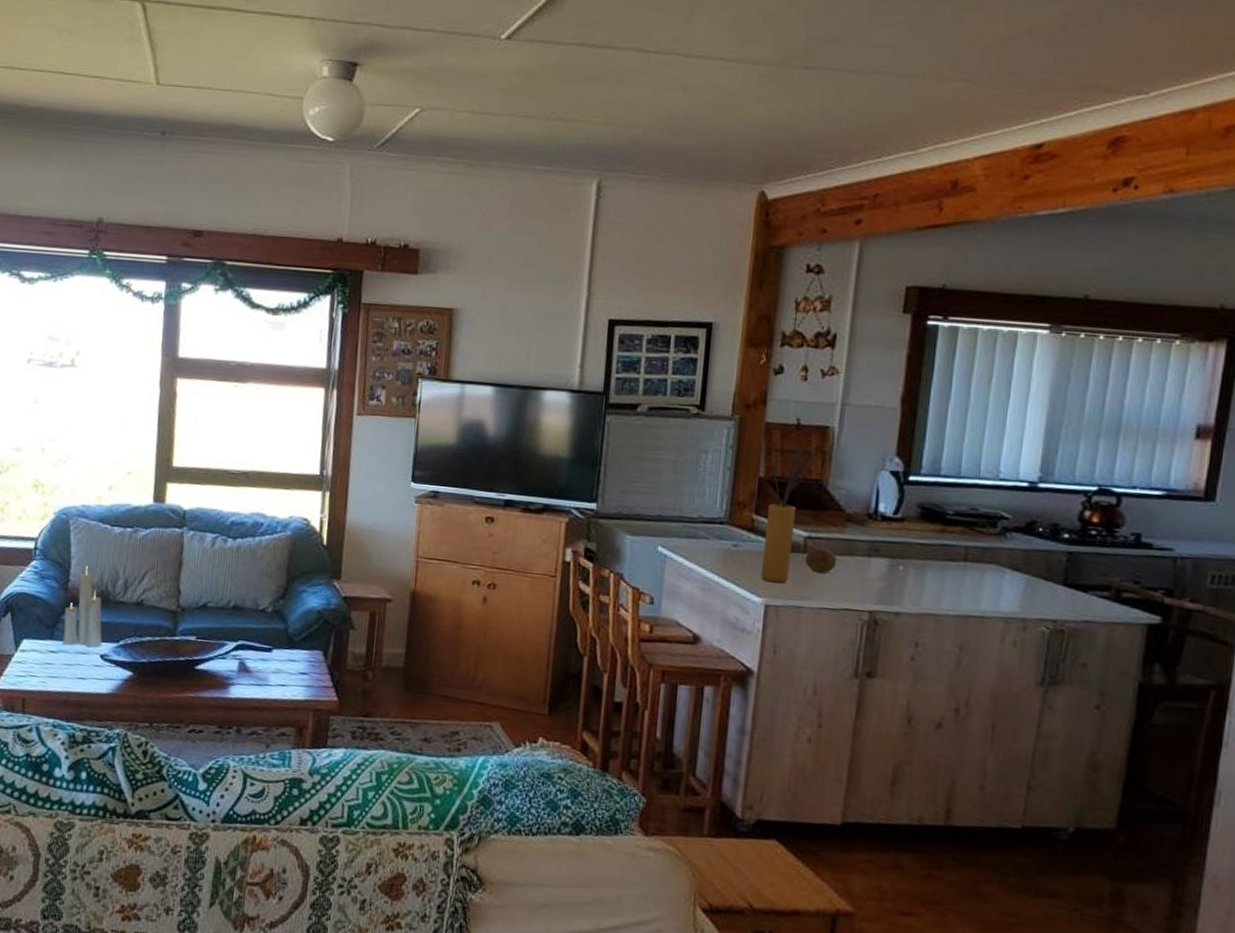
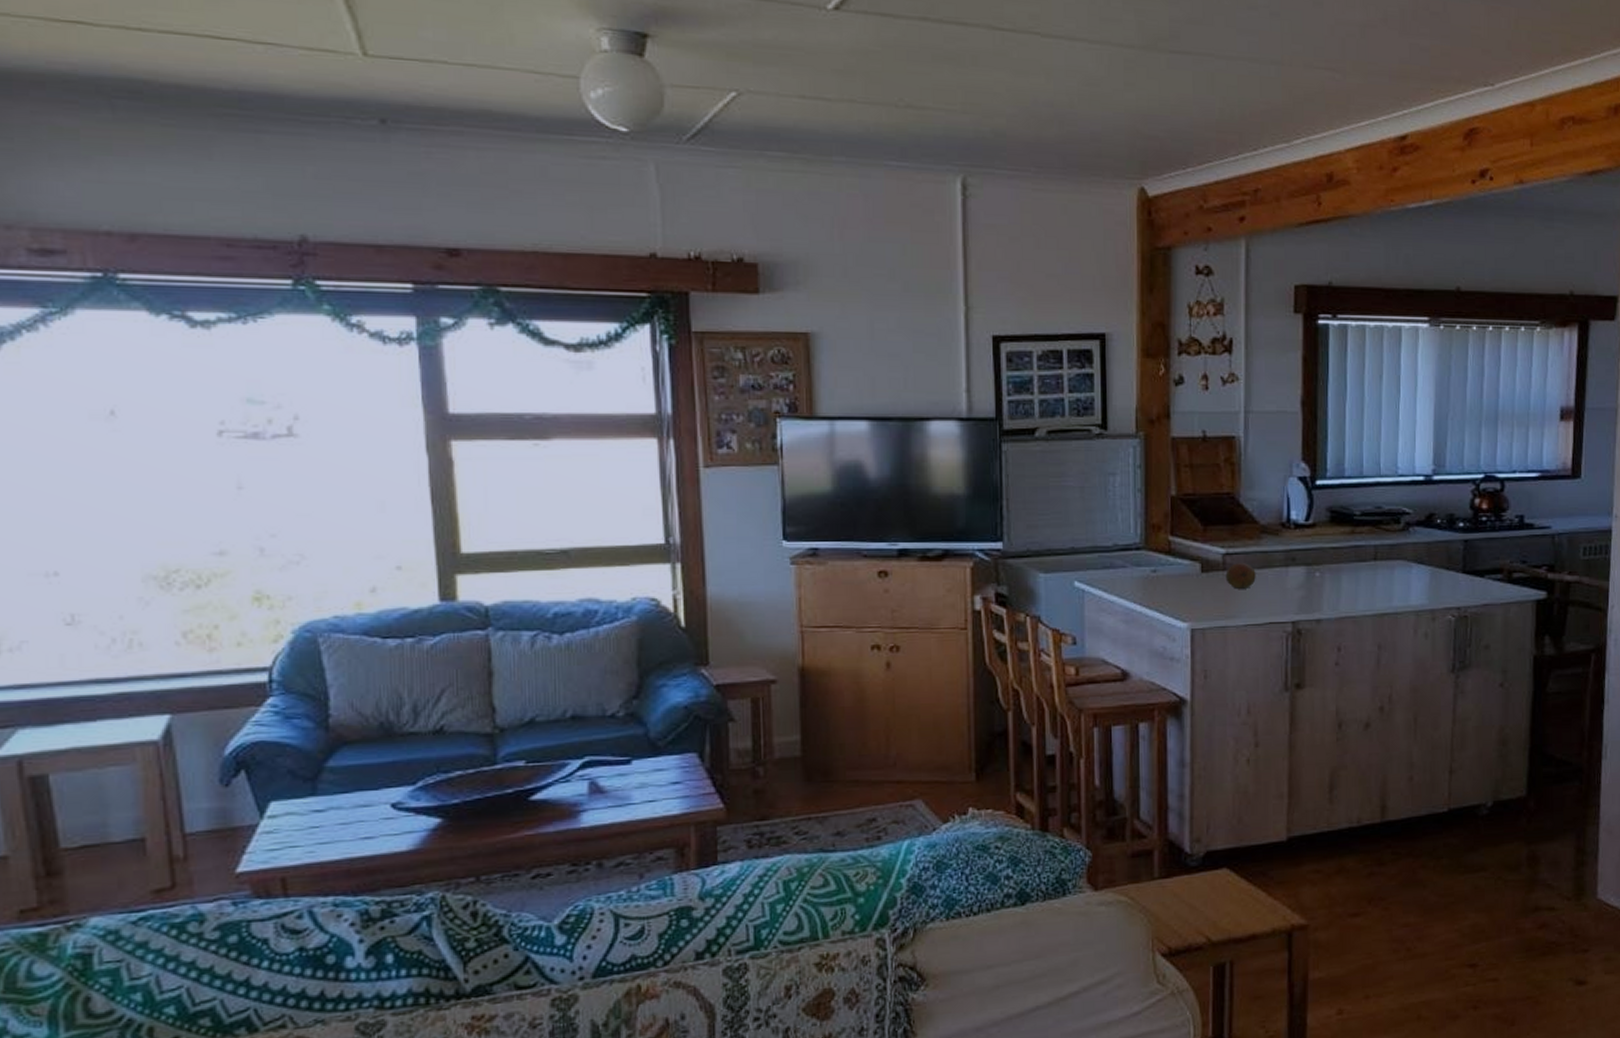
candle: present [62,566,103,648] -> none [328,694,393,799]
vase: present [761,436,822,584] -> none [1177,449,1230,606]

